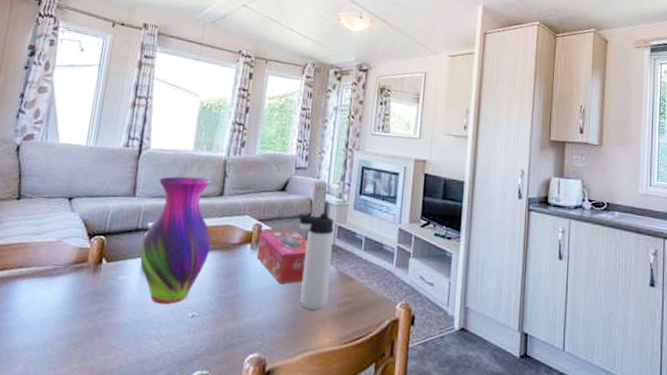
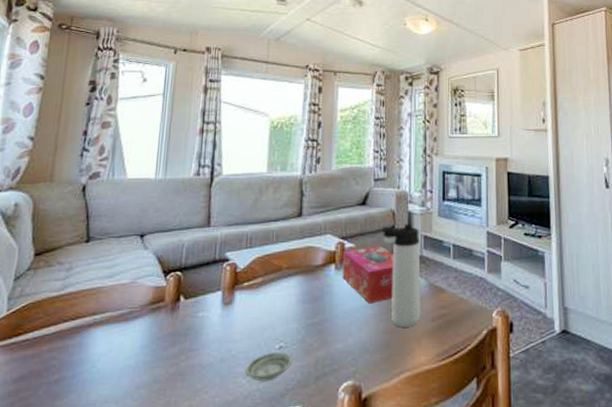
vase: present [140,176,212,305] -> none [219,200,293,339]
saucer: none [158,319,204,346] -> present [245,351,293,382]

